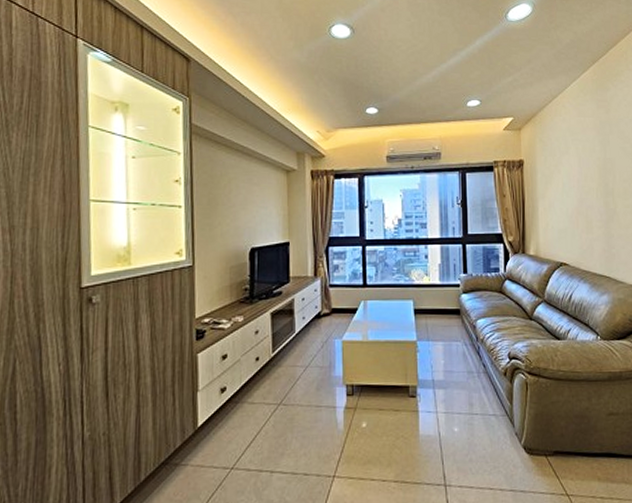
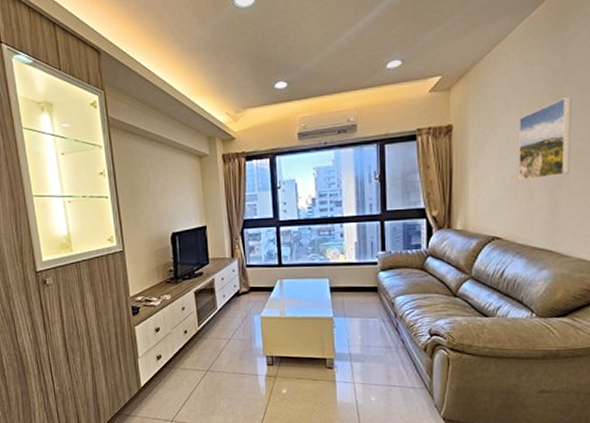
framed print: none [577,144,619,213] -> present [518,96,572,181]

